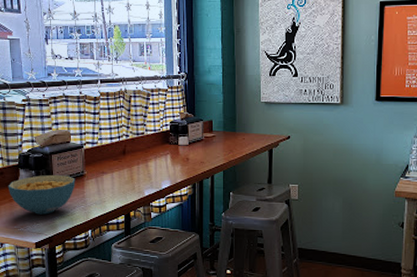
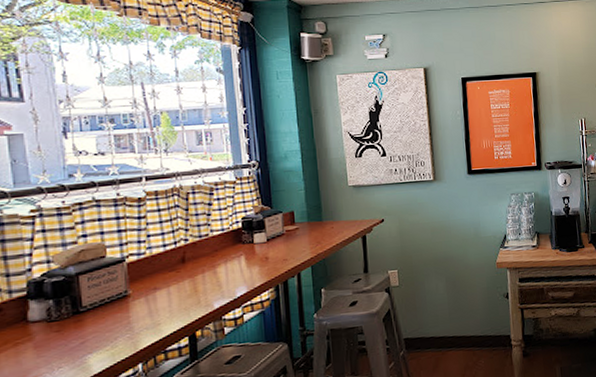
cereal bowl: present [8,174,76,215] -> none [10,299,116,357]

